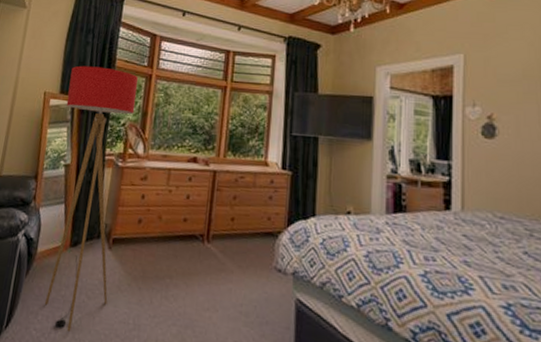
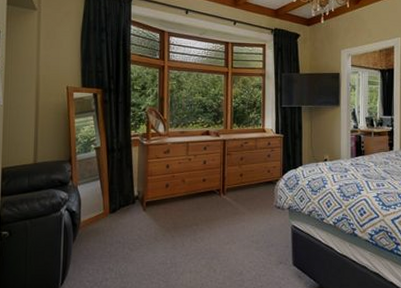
floor lamp: present [44,65,139,331] -> none [89,61,153,277]

